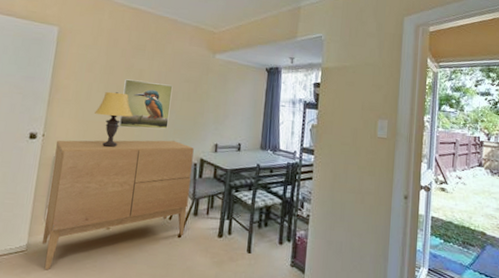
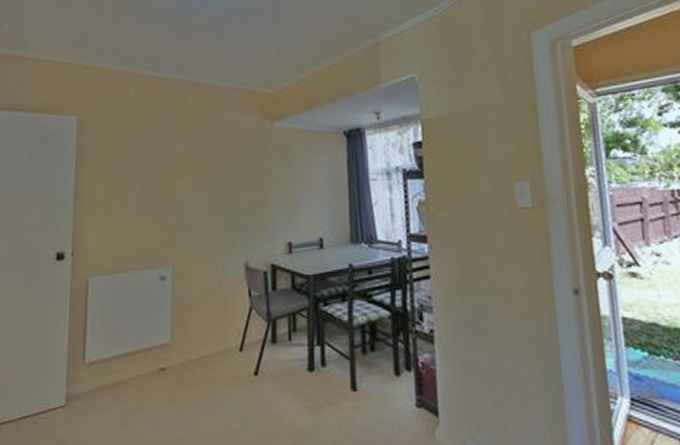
sideboard: present [41,140,194,270] -> none [83,244,262,431]
table lamp: present [95,92,133,148] -> none [131,188,178,262]
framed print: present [118,79,173,129] -> none [161,169,224,233]

